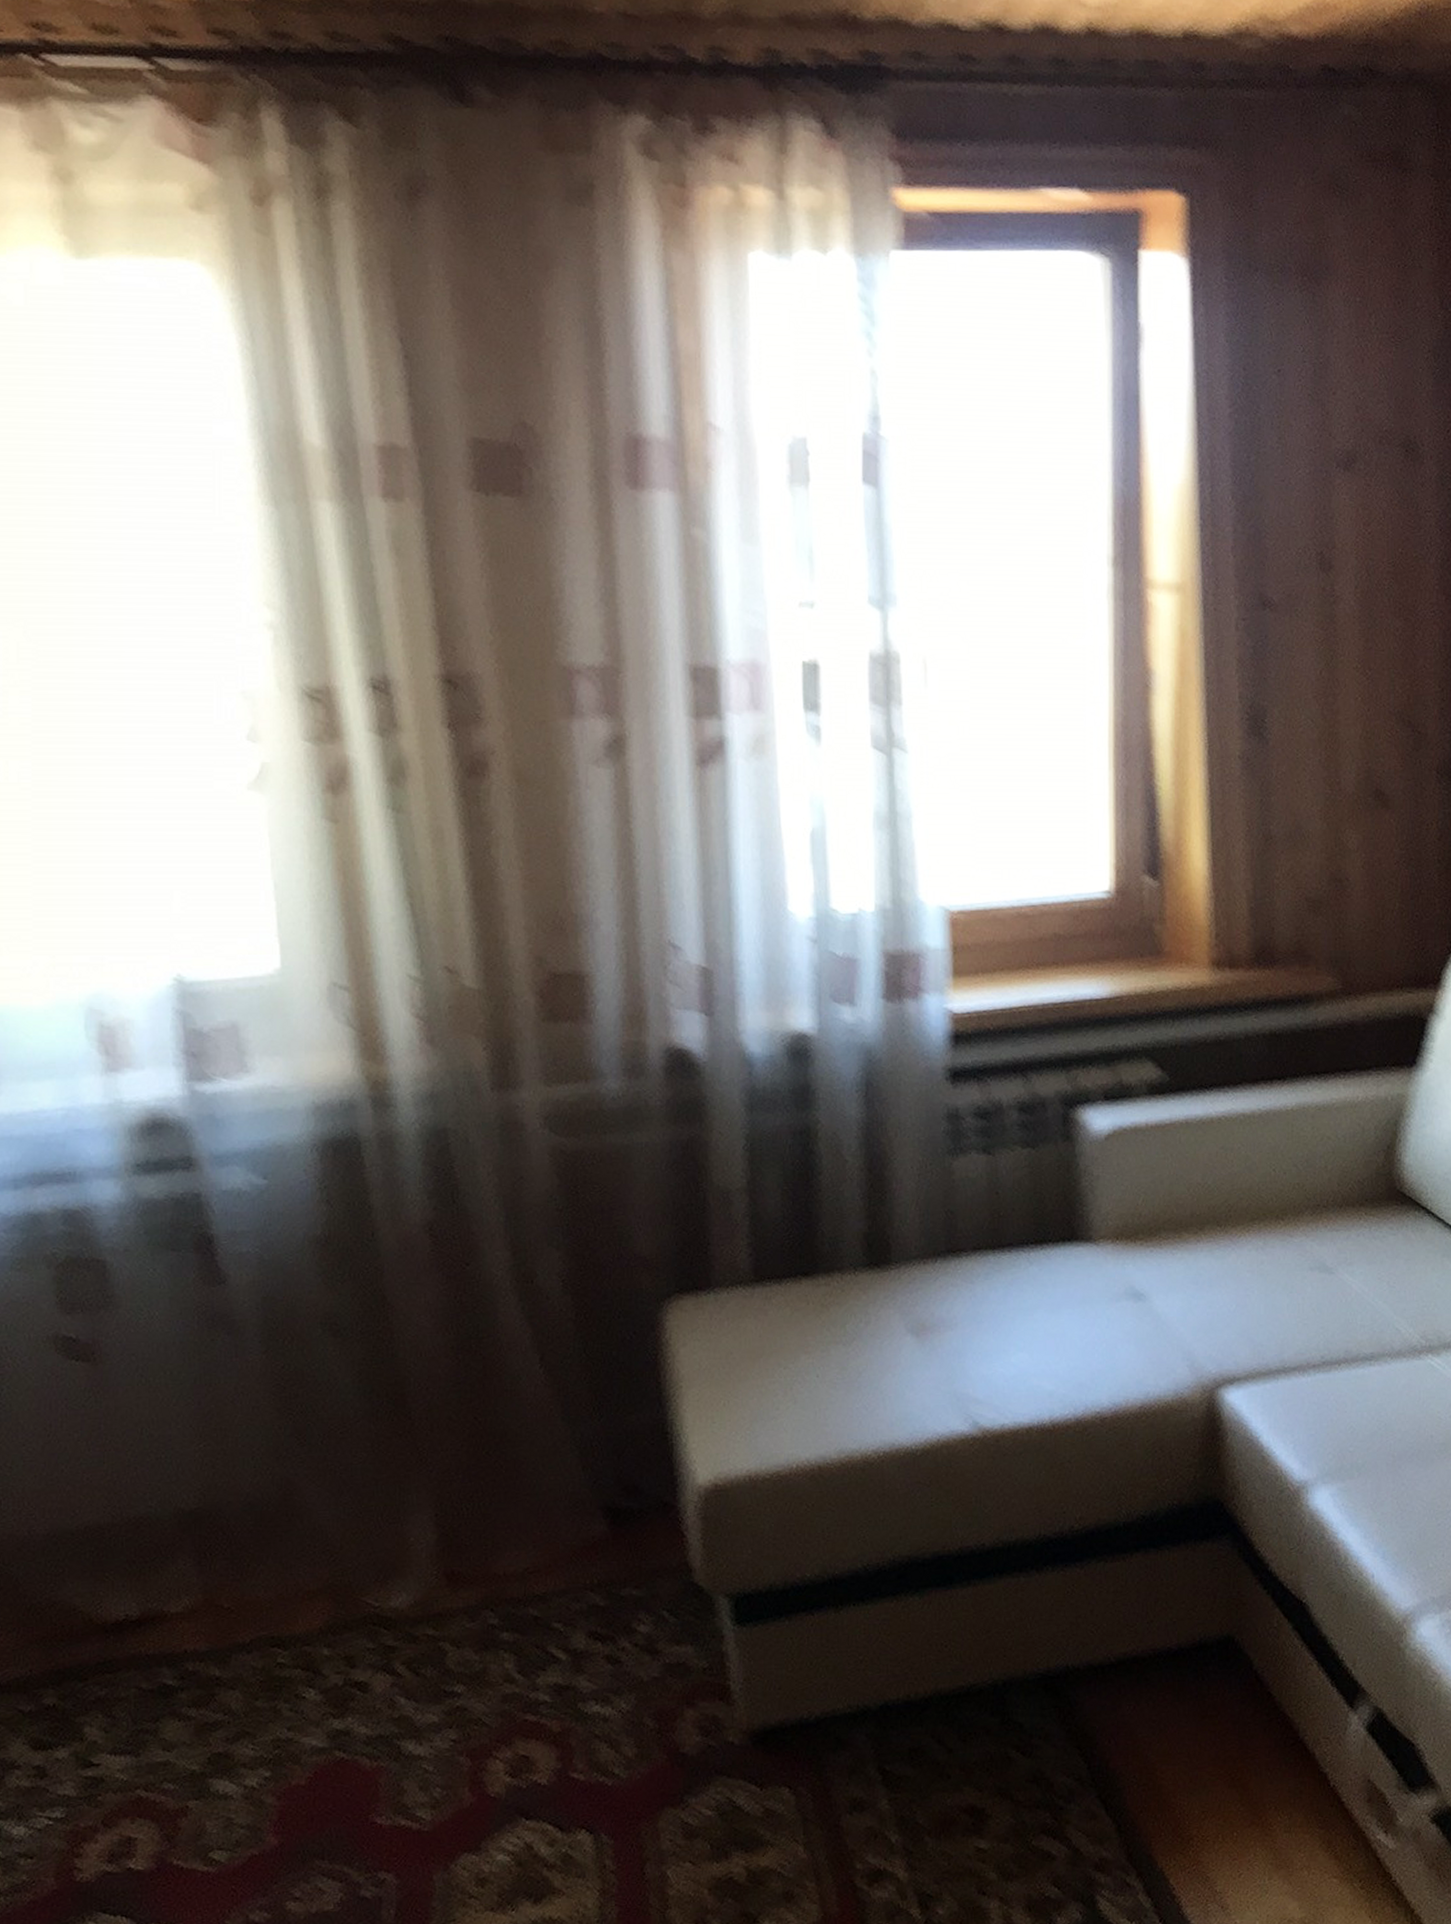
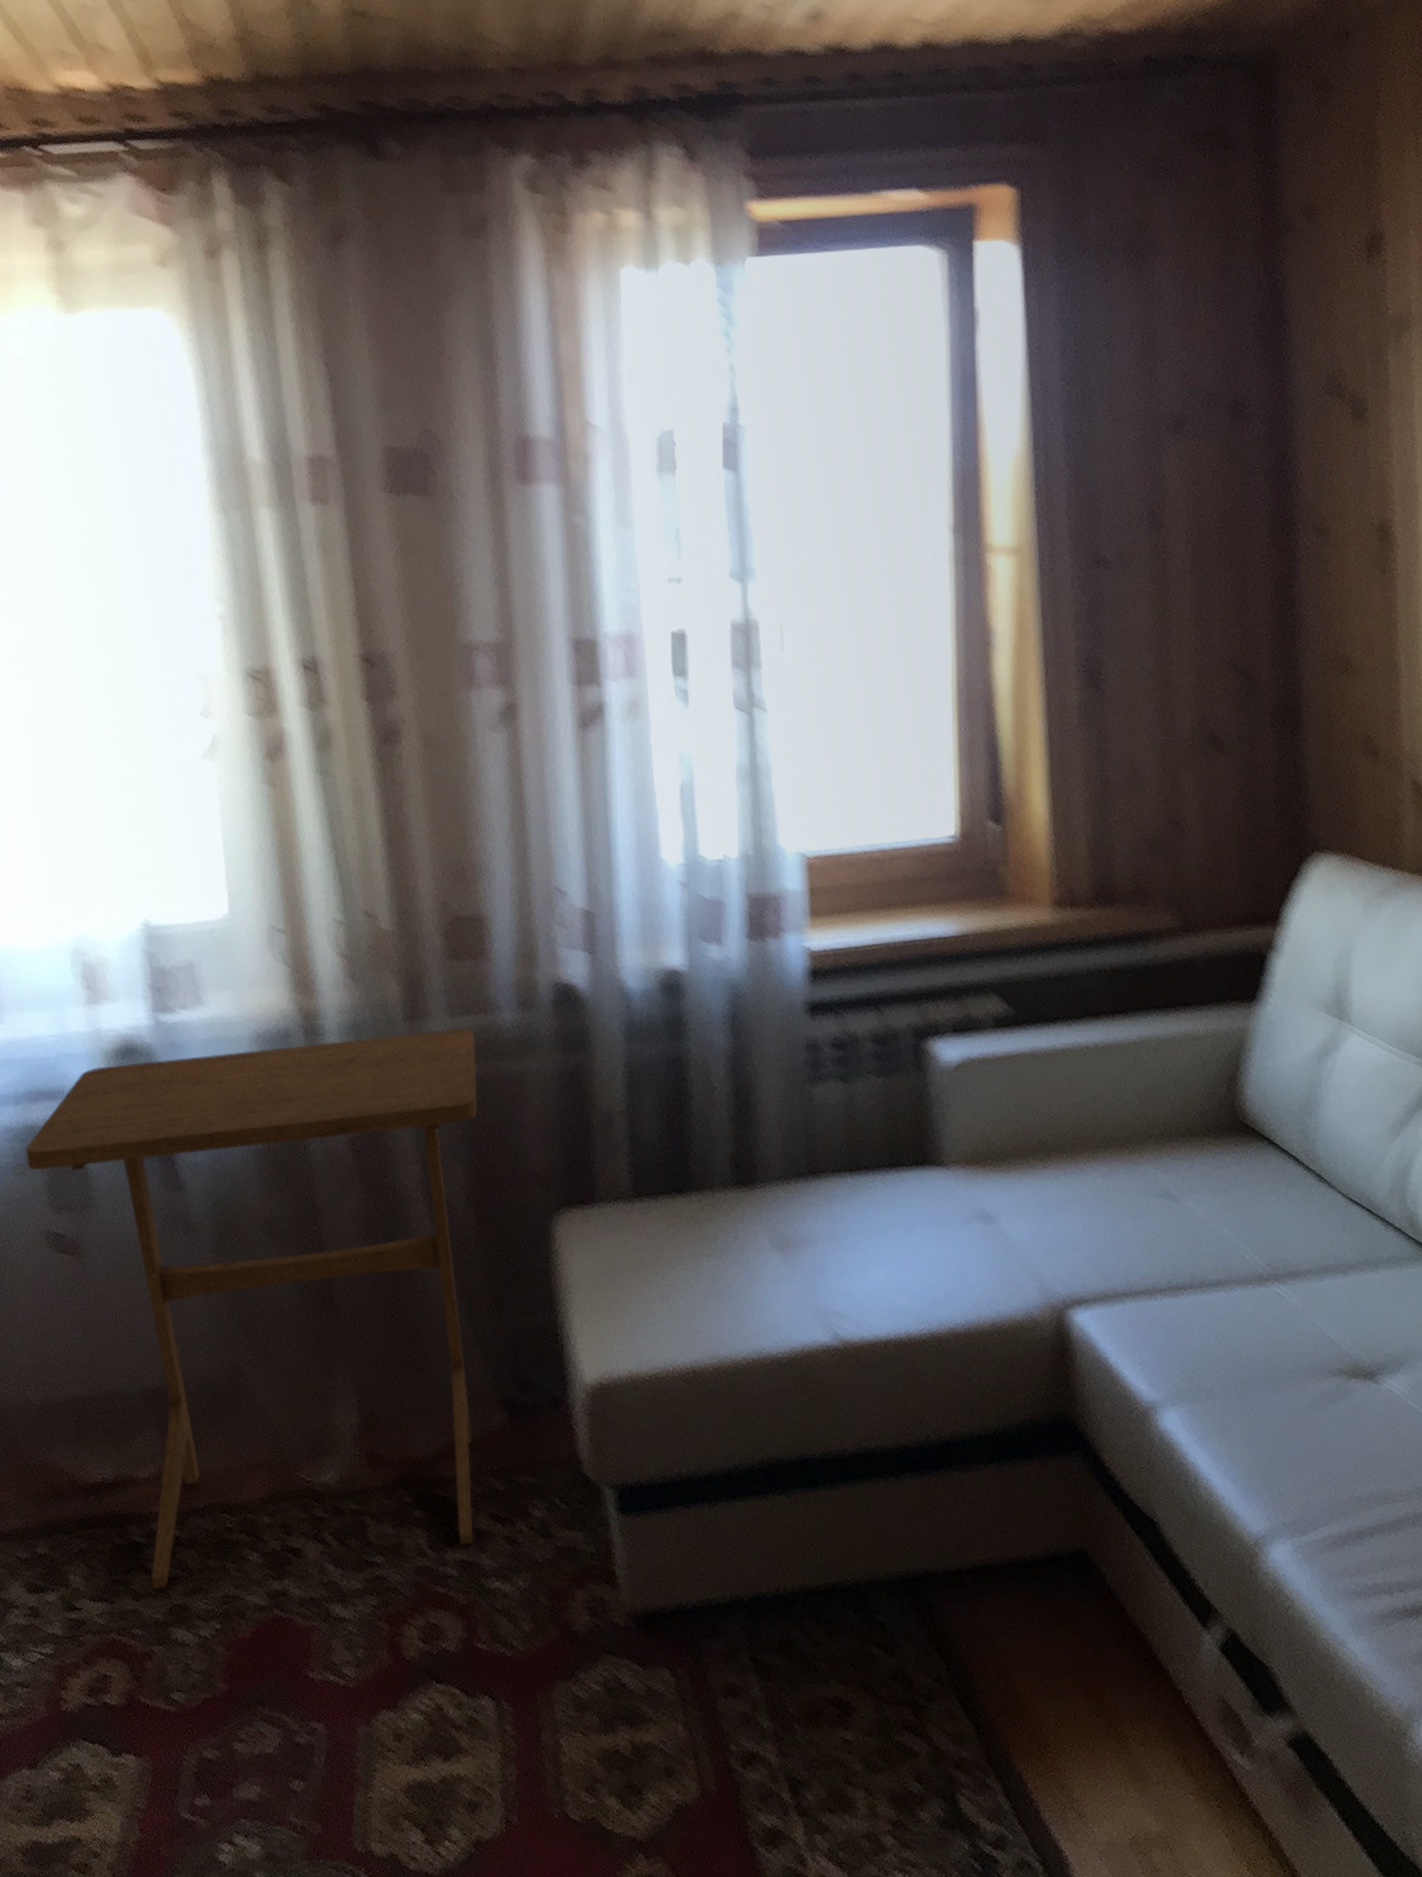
side table: none [26,1098,577,1737] -> present [25,1028,478,1589]

